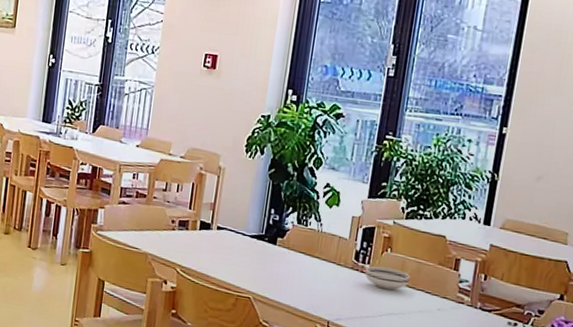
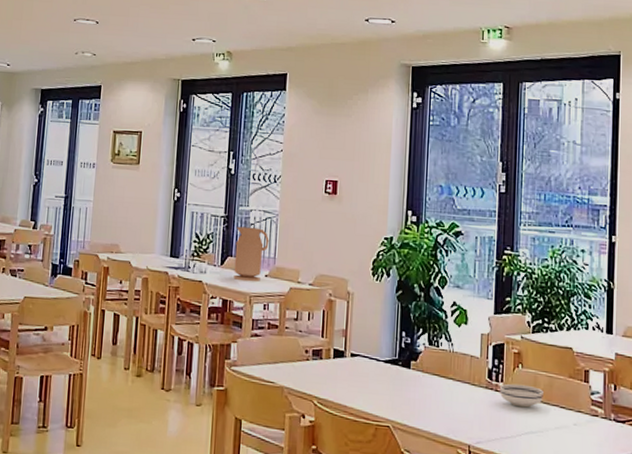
water jug: none [104,95,143,151] -> present [233,226,269,282]

